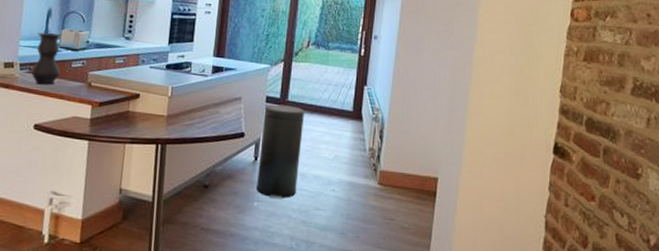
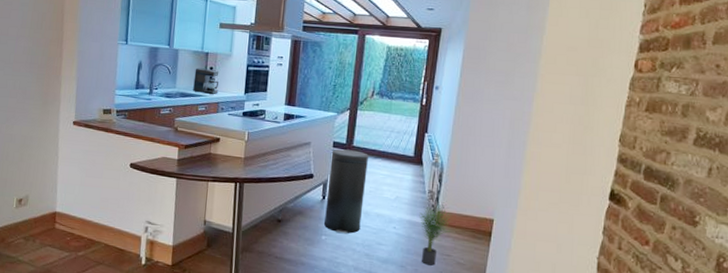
vase: present [31,33,62,85] -> none [126,83,151,130]
toaster: present [59,28,91,51] -> none [149,79,176,100]
coffee maker: none [110,16,140,45] -> present [193,68,219,94]
potted plant: none [359,160,394,231] -> present [419,202,451,266]

